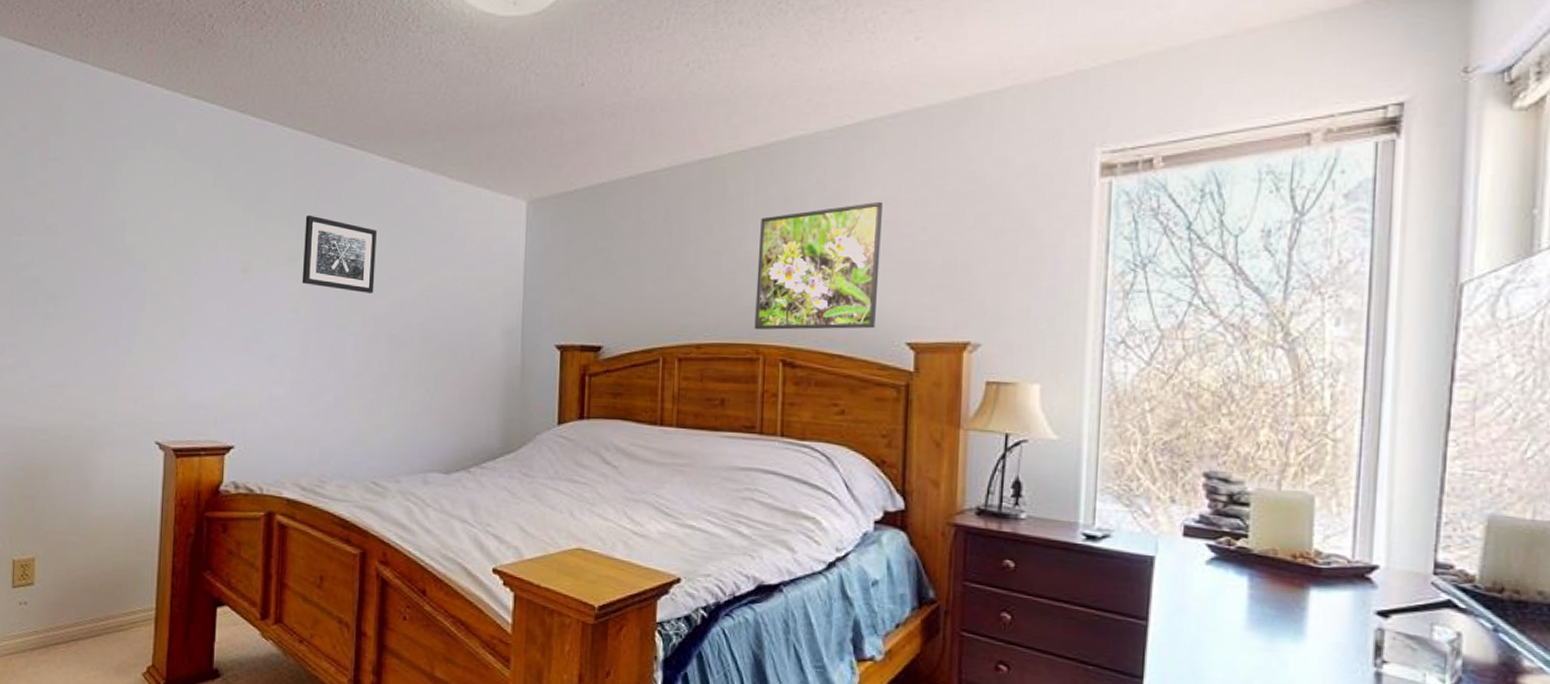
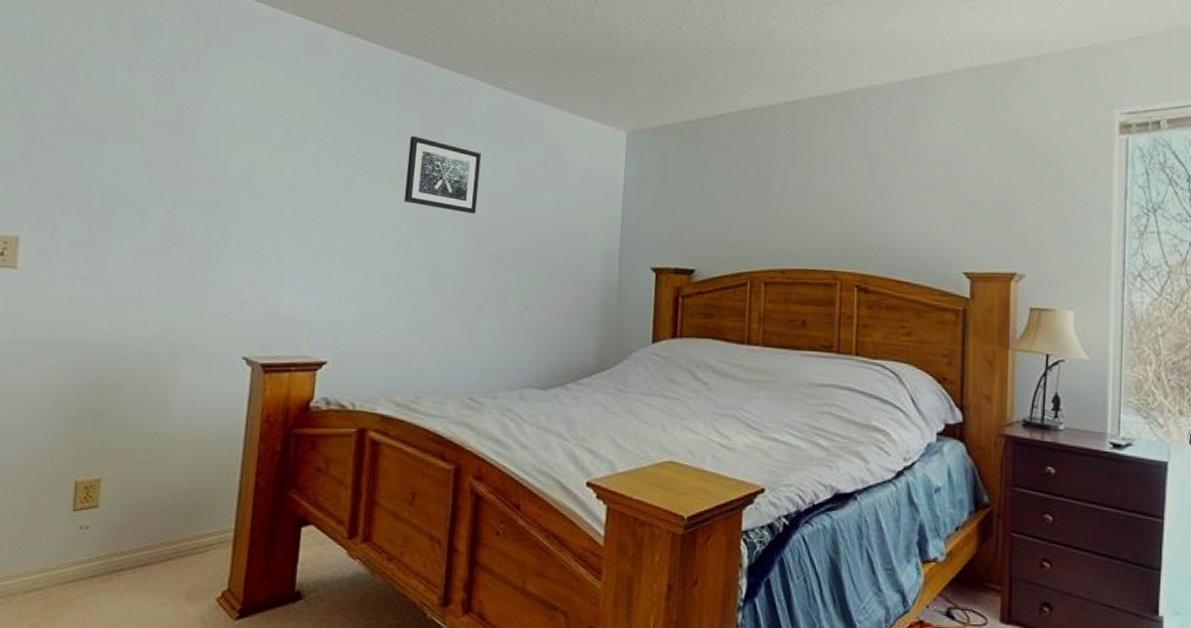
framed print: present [754,201,882,330] -> none [833,146,943,259]

